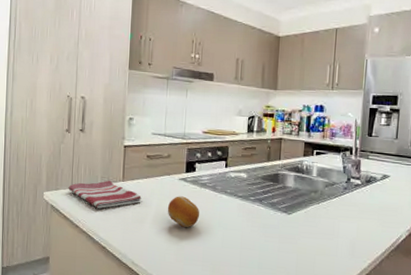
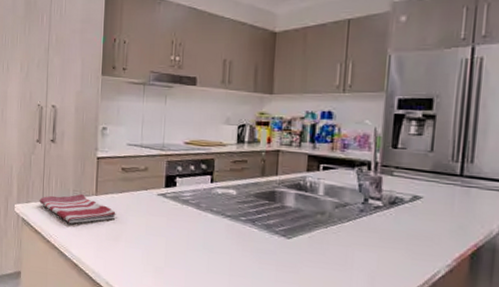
fruit: present [167,196,200,227] -> none [144,213,182,248]

